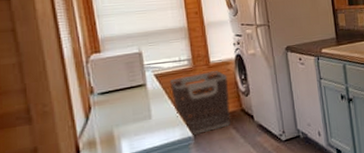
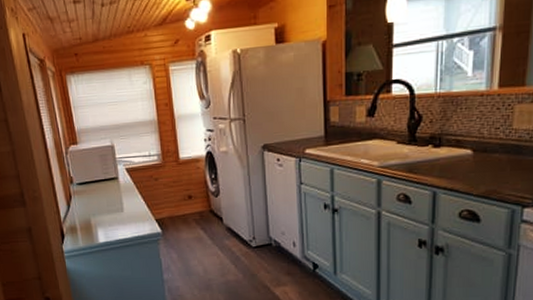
clothes hamper: present [170,71,231,135] -> none [140,168,199,231]

